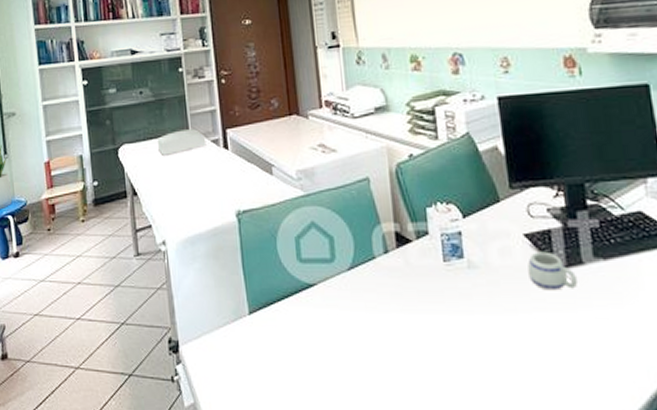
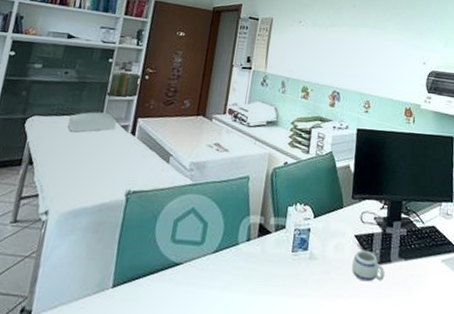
books: none [184,78,218,111] -> present [106,71,141,97]

